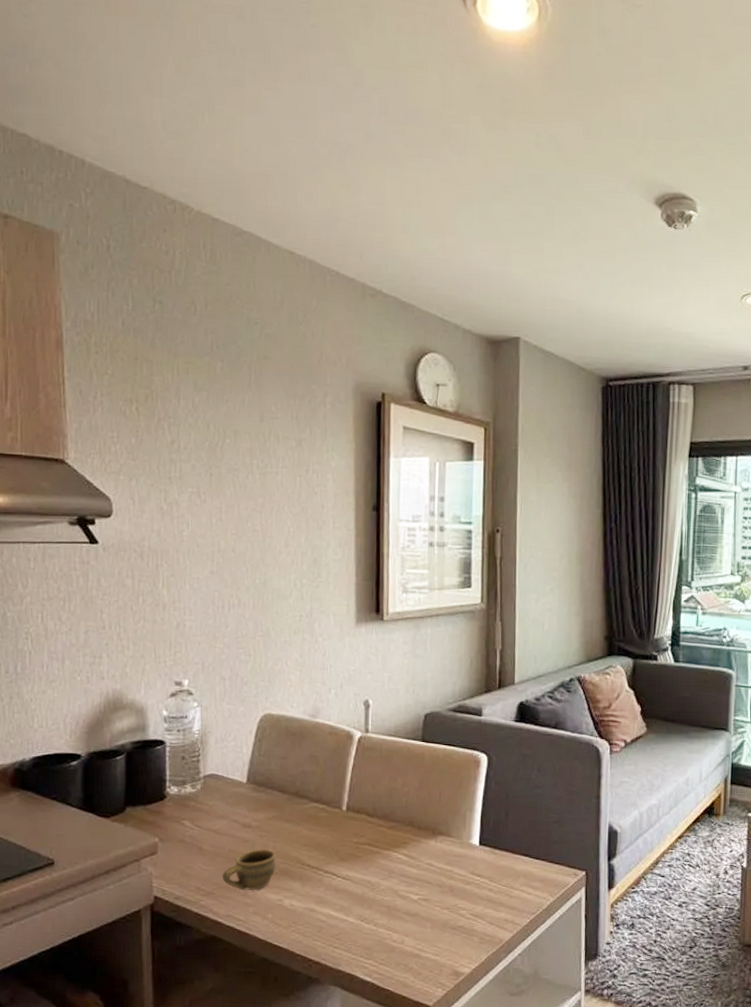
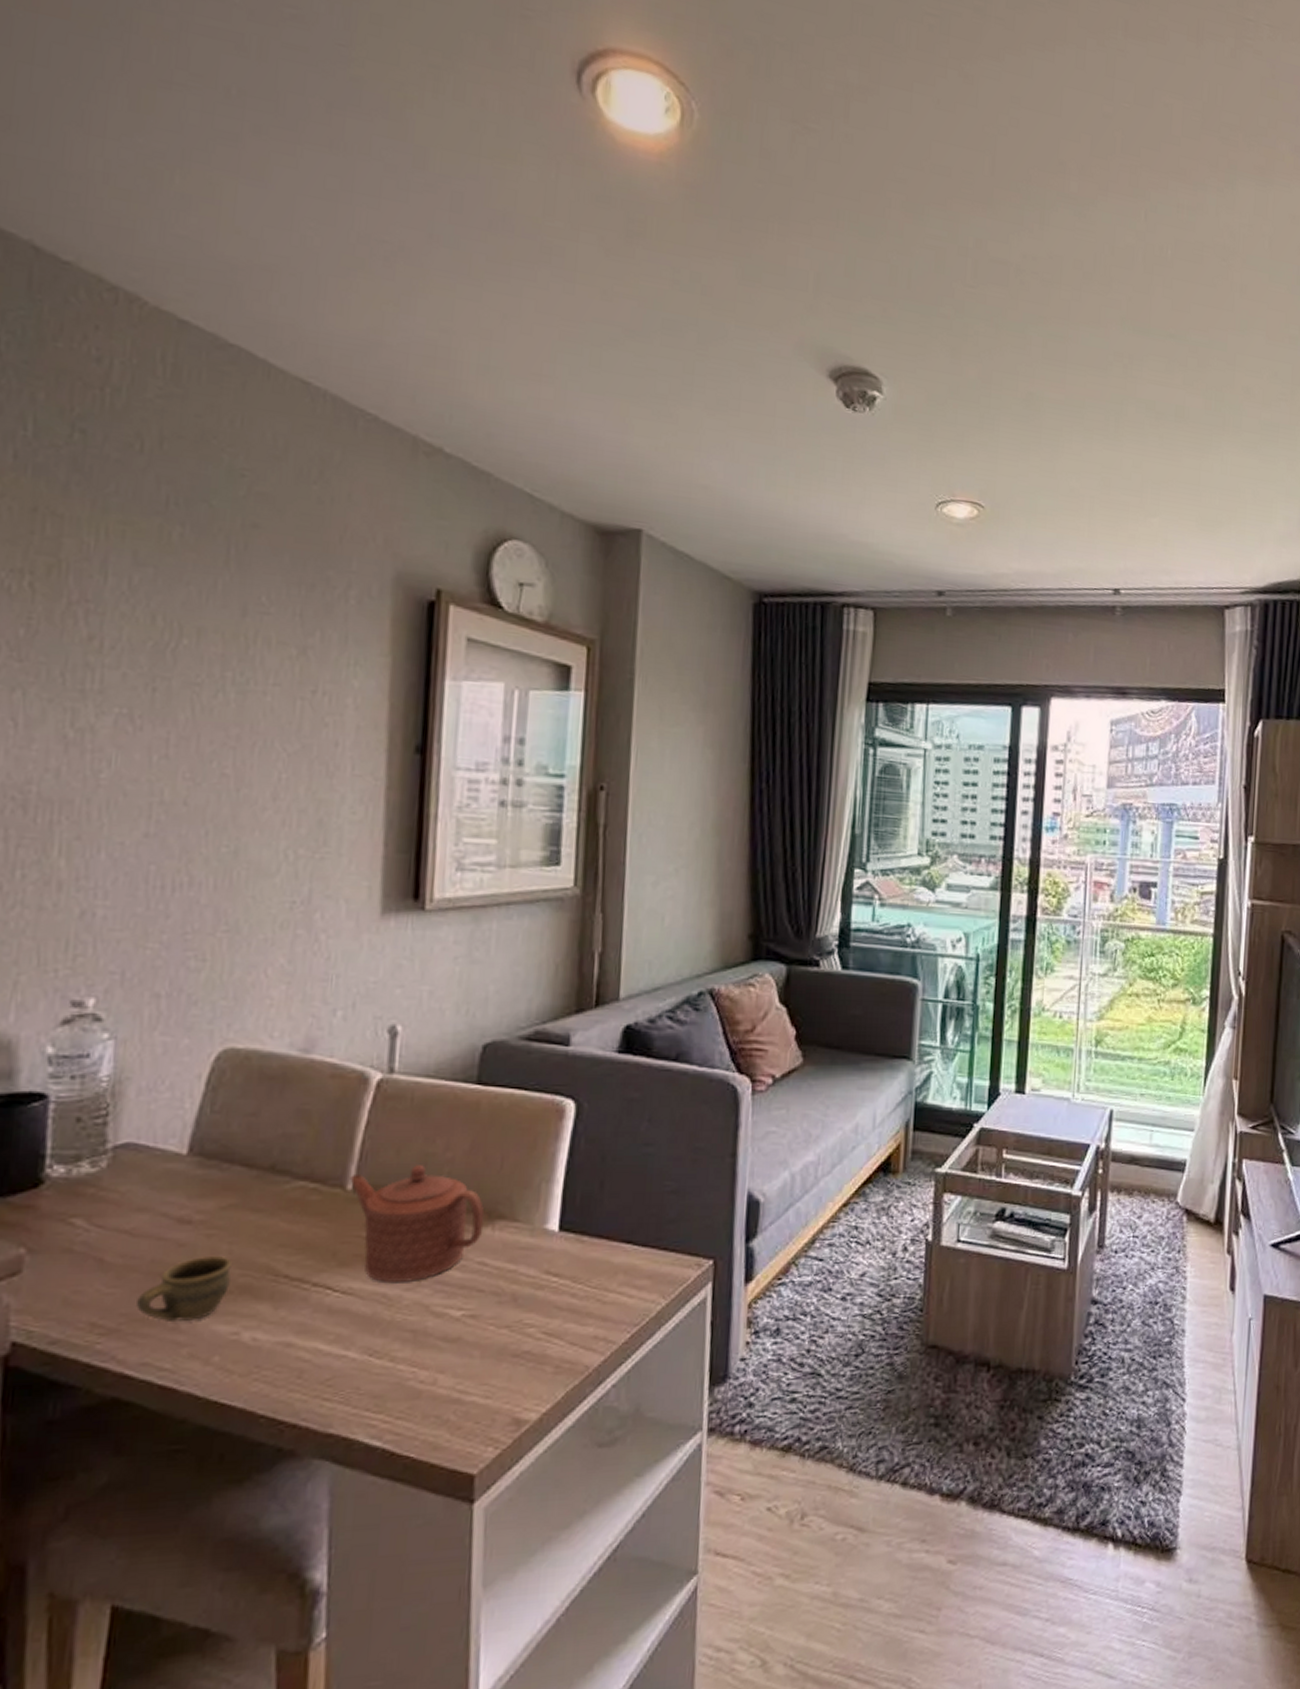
teapot: none [344,795,430,874] -> present [349,1165,485,1282]

